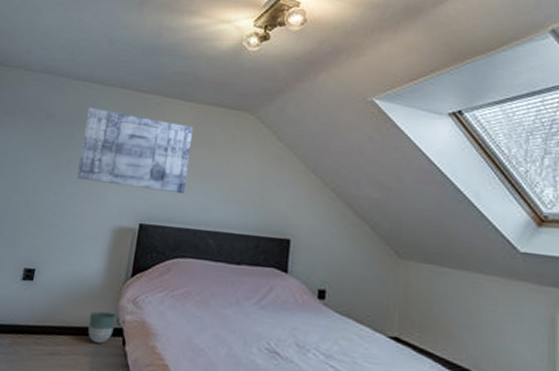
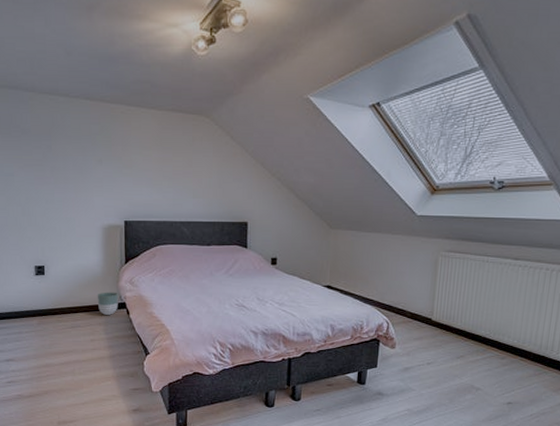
wall art: present [77,108,194,194] -> none [59,121,159,193]

